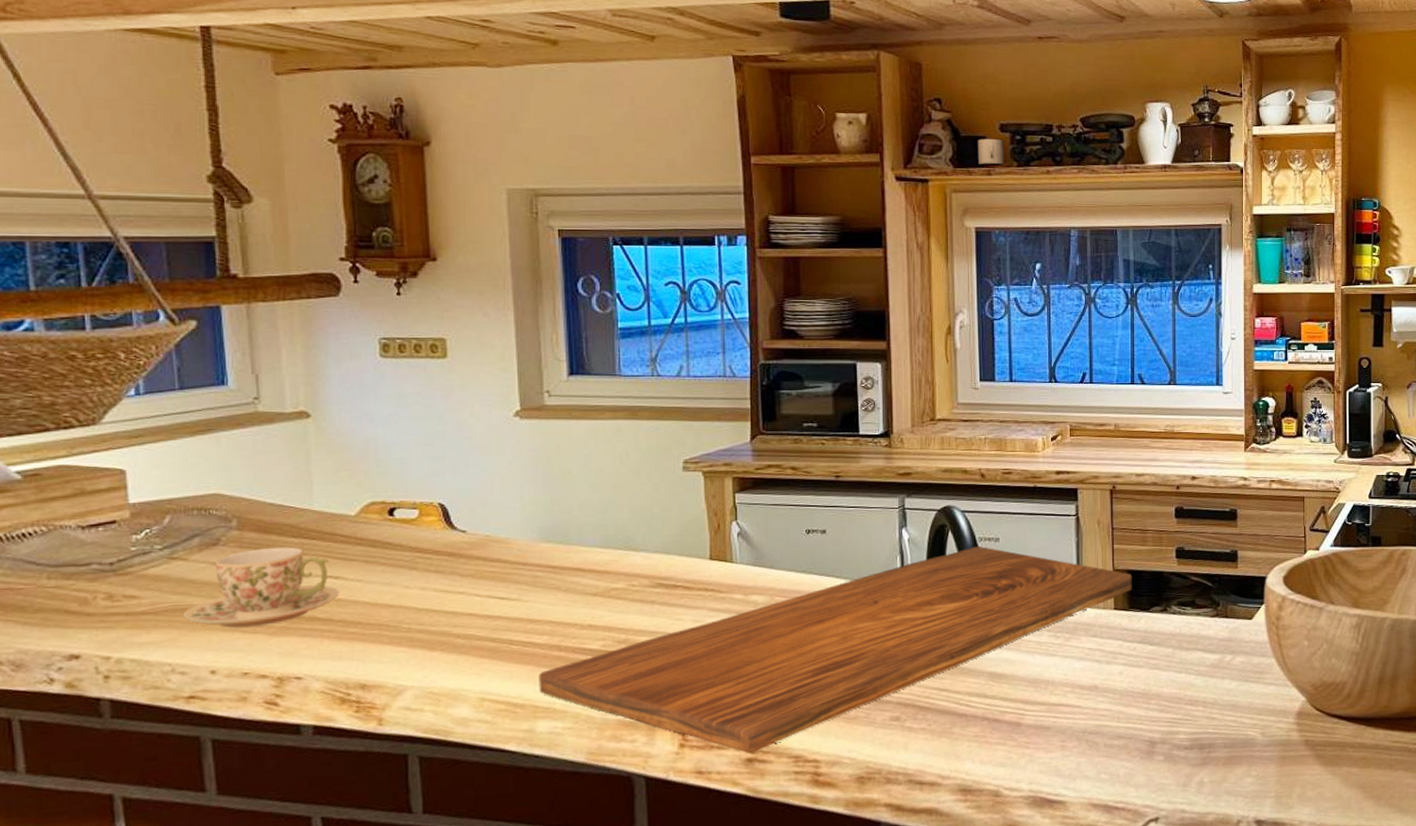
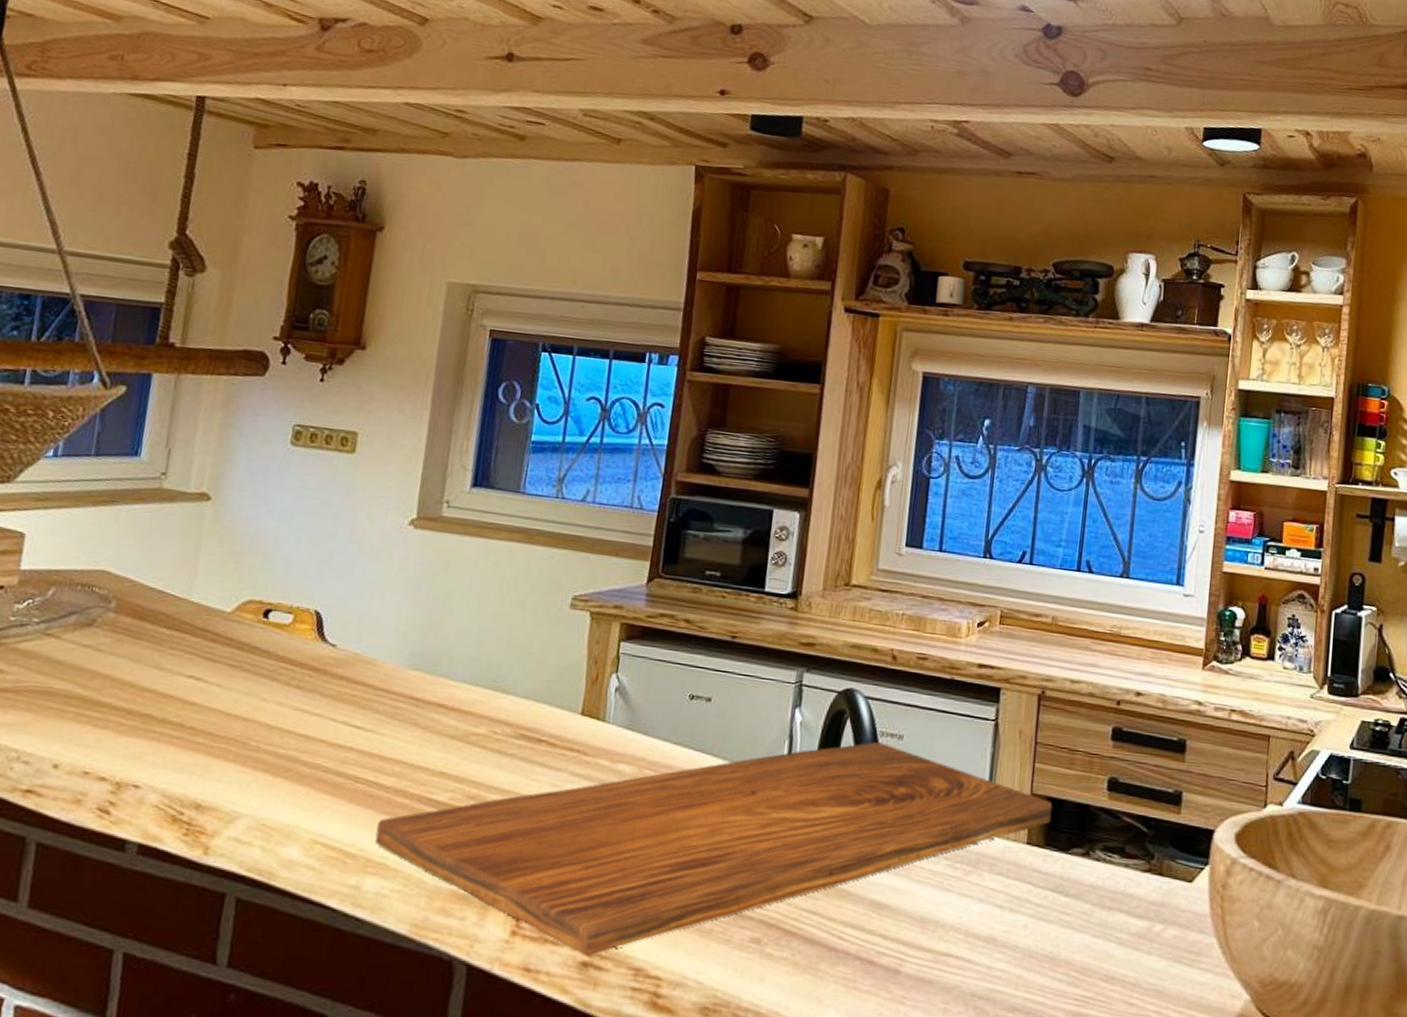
teacup: present [184,547,340,628] -> none [42,635,198,722]

